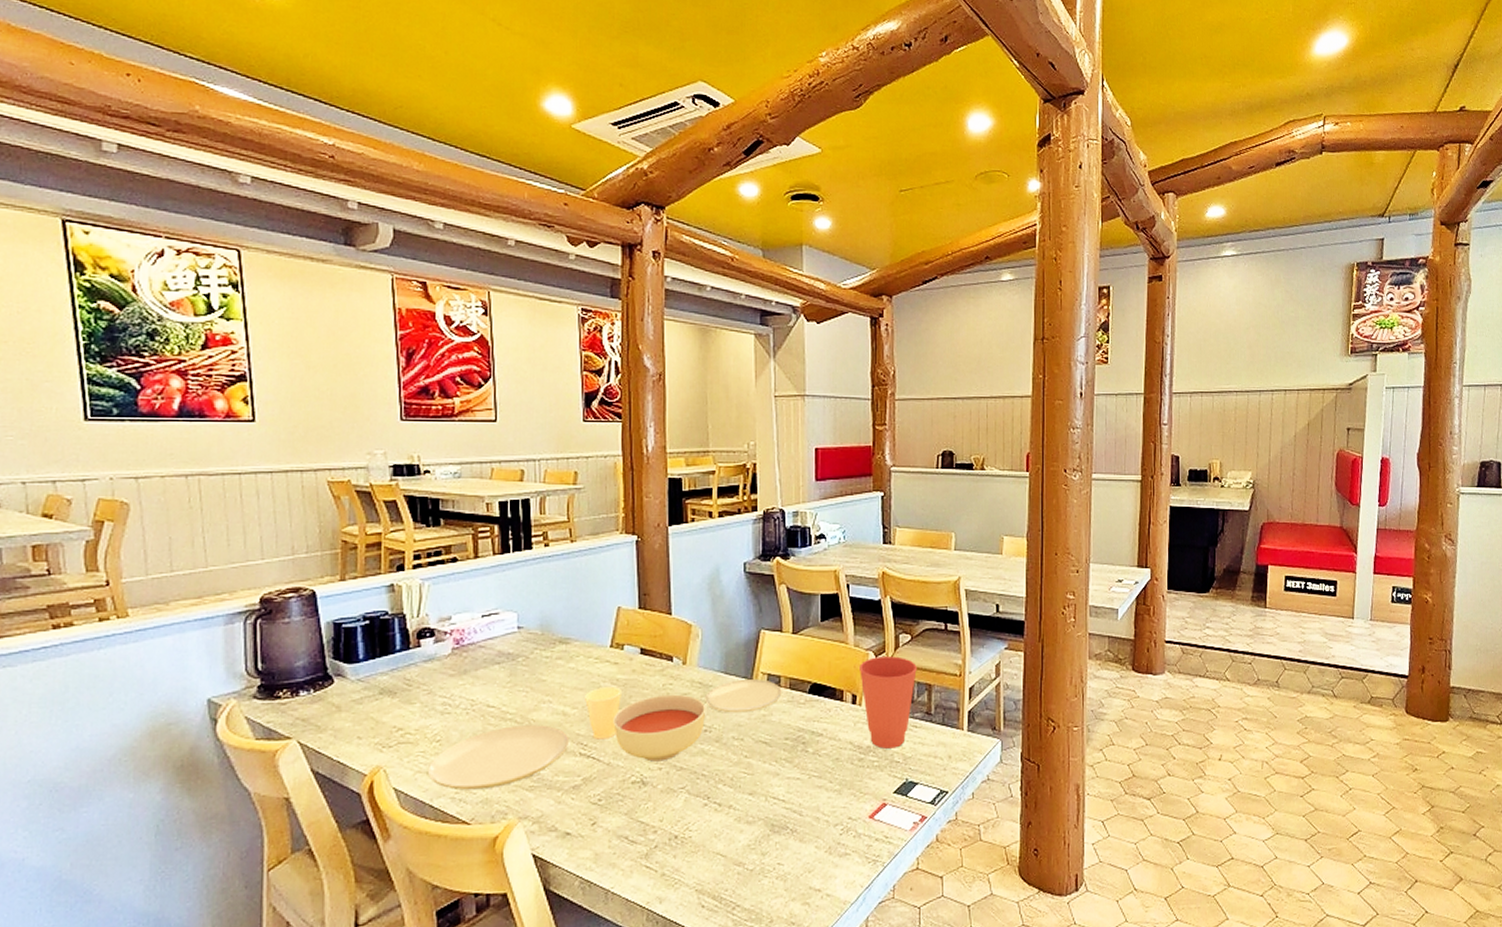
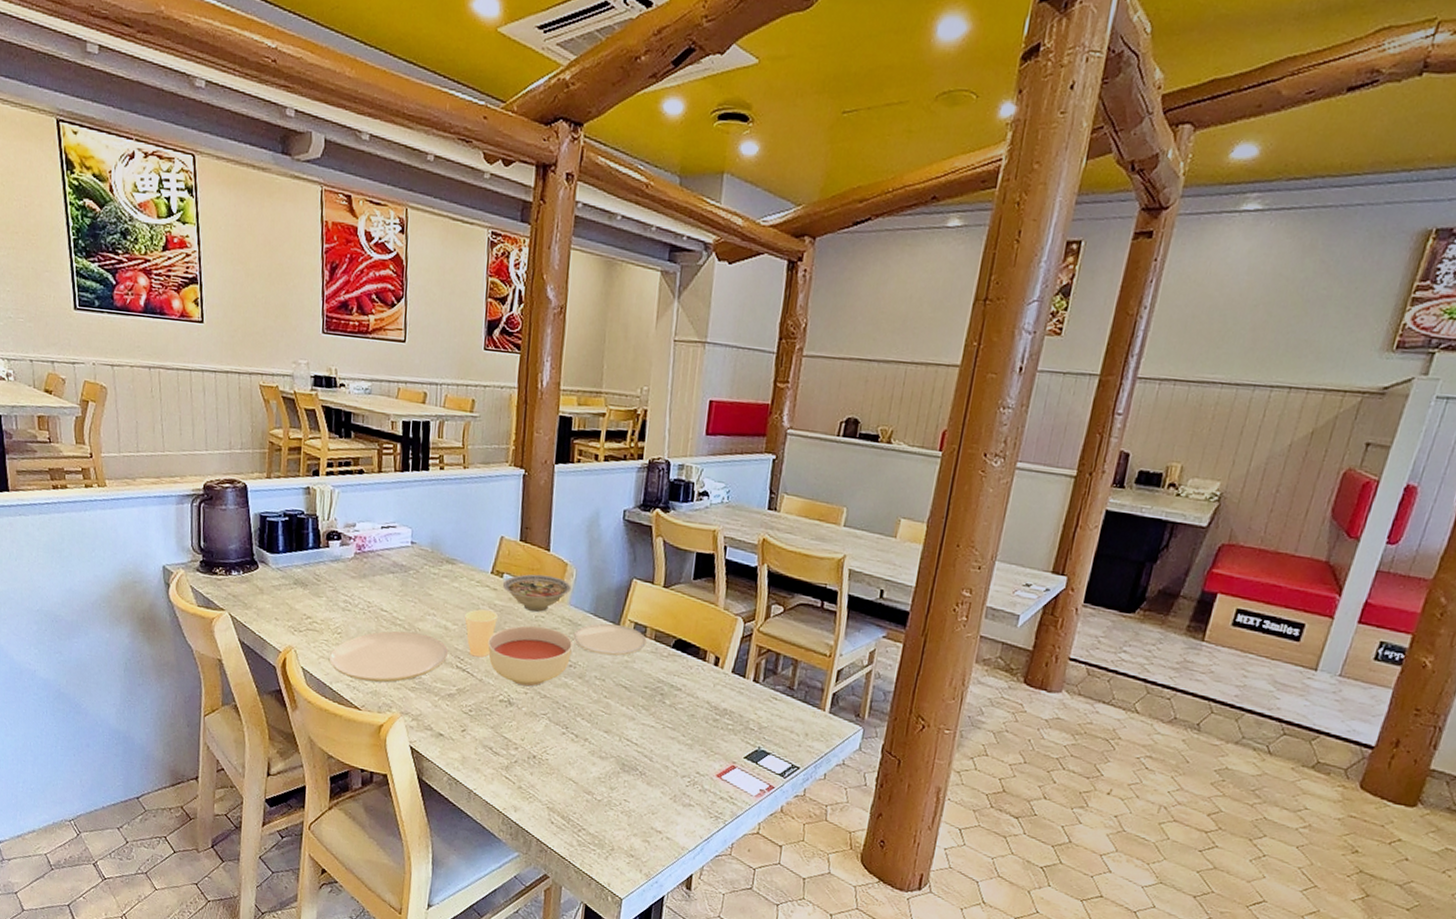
soup bowl: none [623,640,698,680] -> present [502,574,571,612]
cup: present [860,656,917,749] -> none [725,623,786,716]

